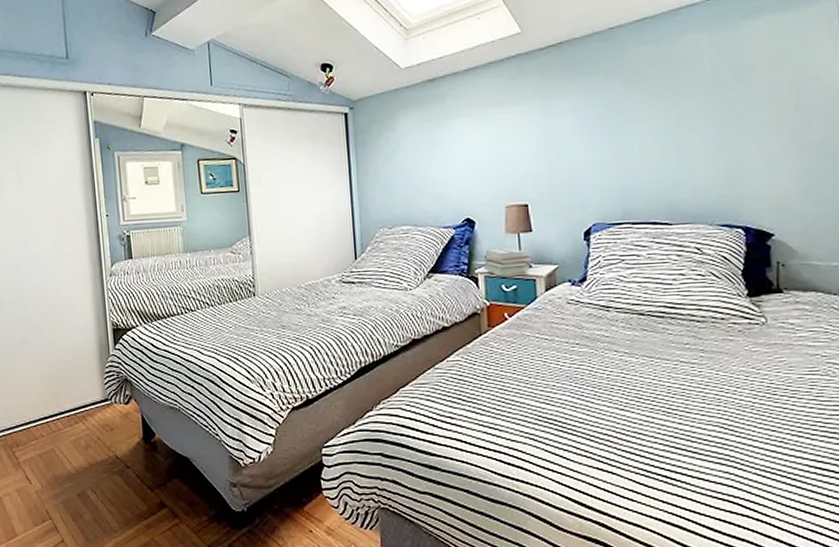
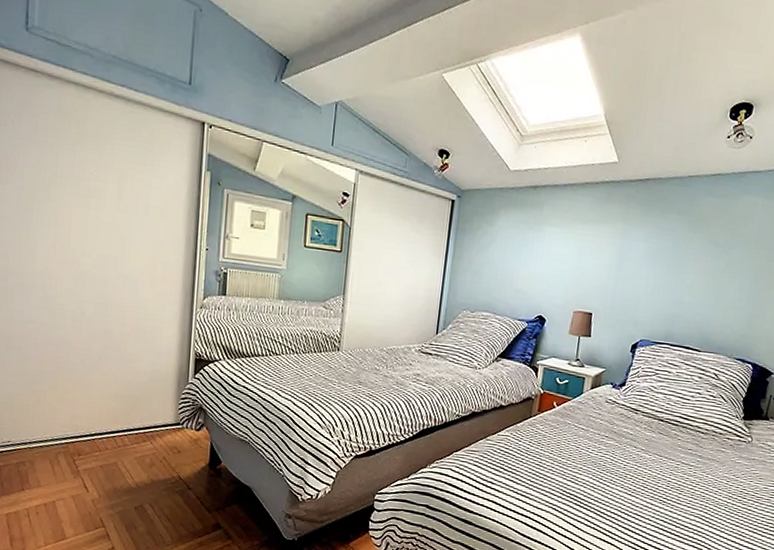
books: present [484,248,533,276] -> none [545,346,586,374]

